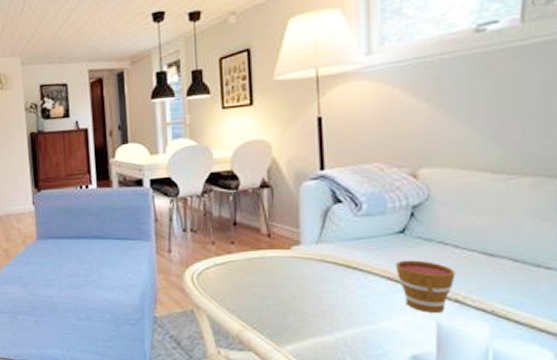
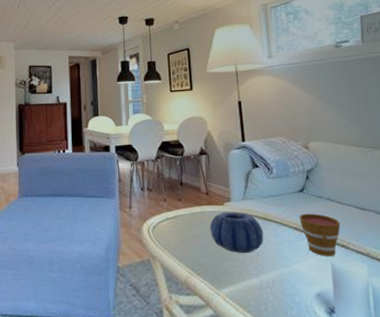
decorative bowl: none [270,257,344,307] -> present [209,211,264,254]

